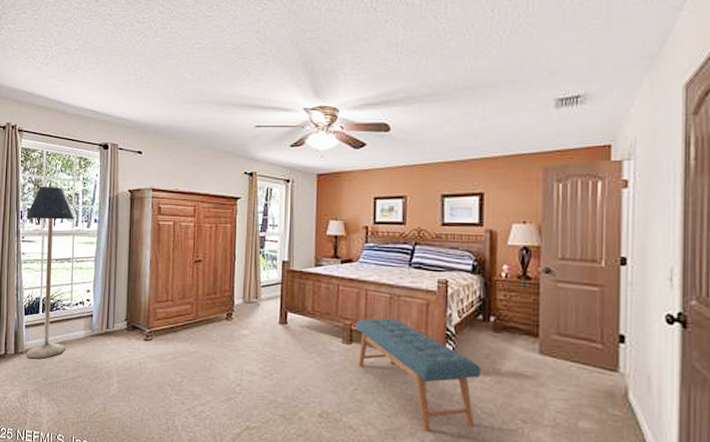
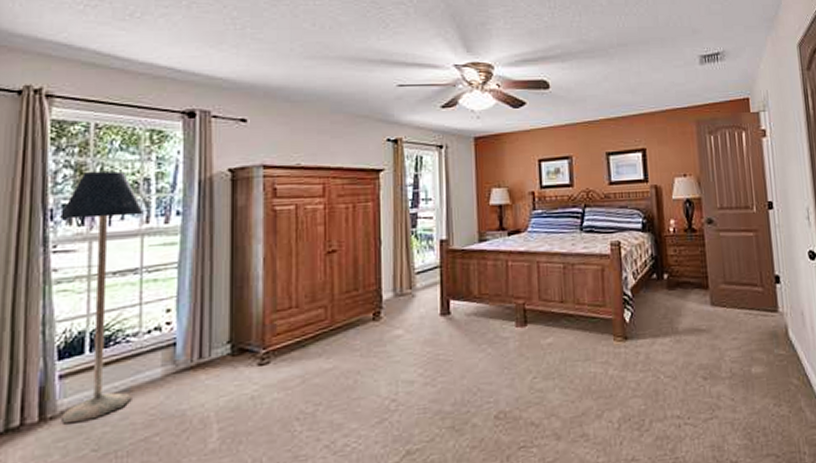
bench: present [356,318,481,432] -> none [529,290,660,410]

